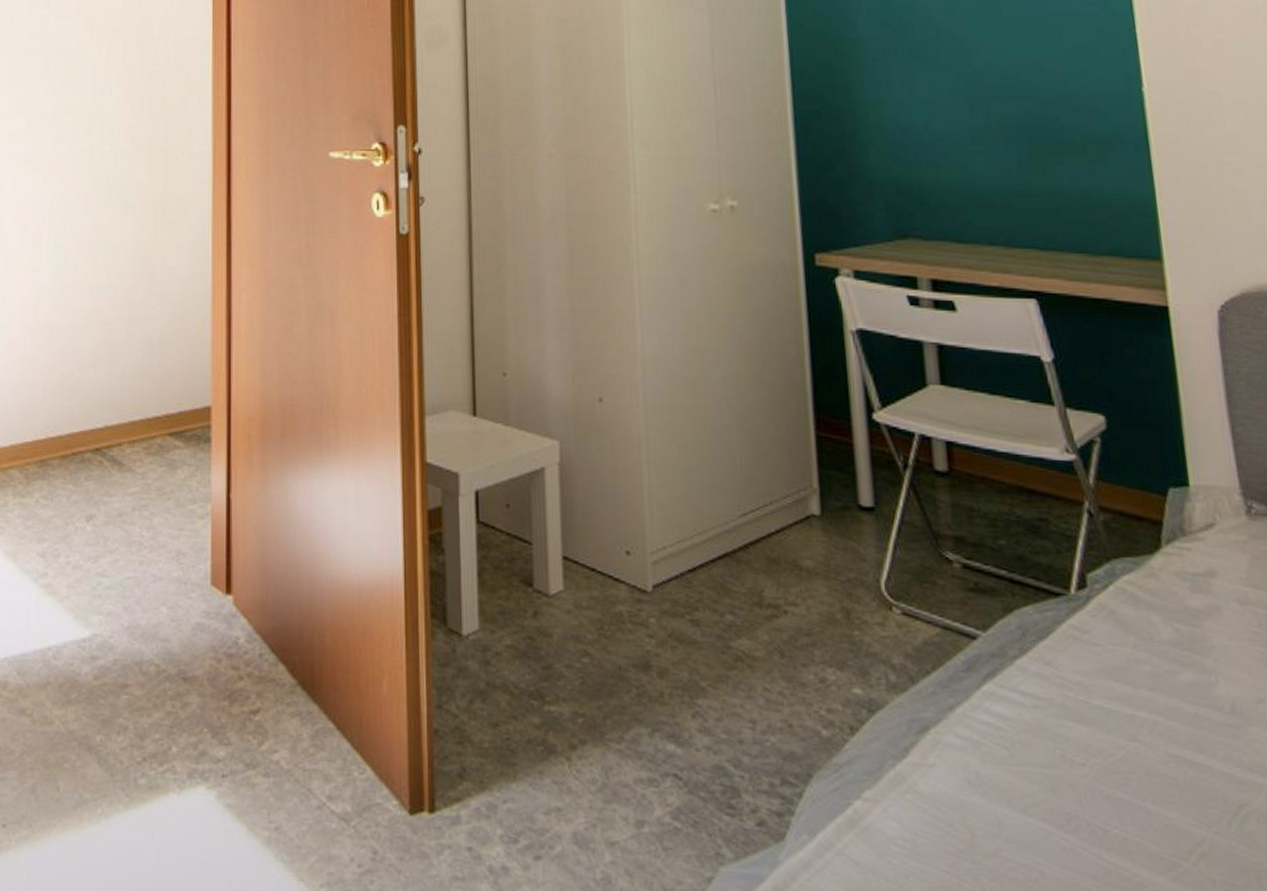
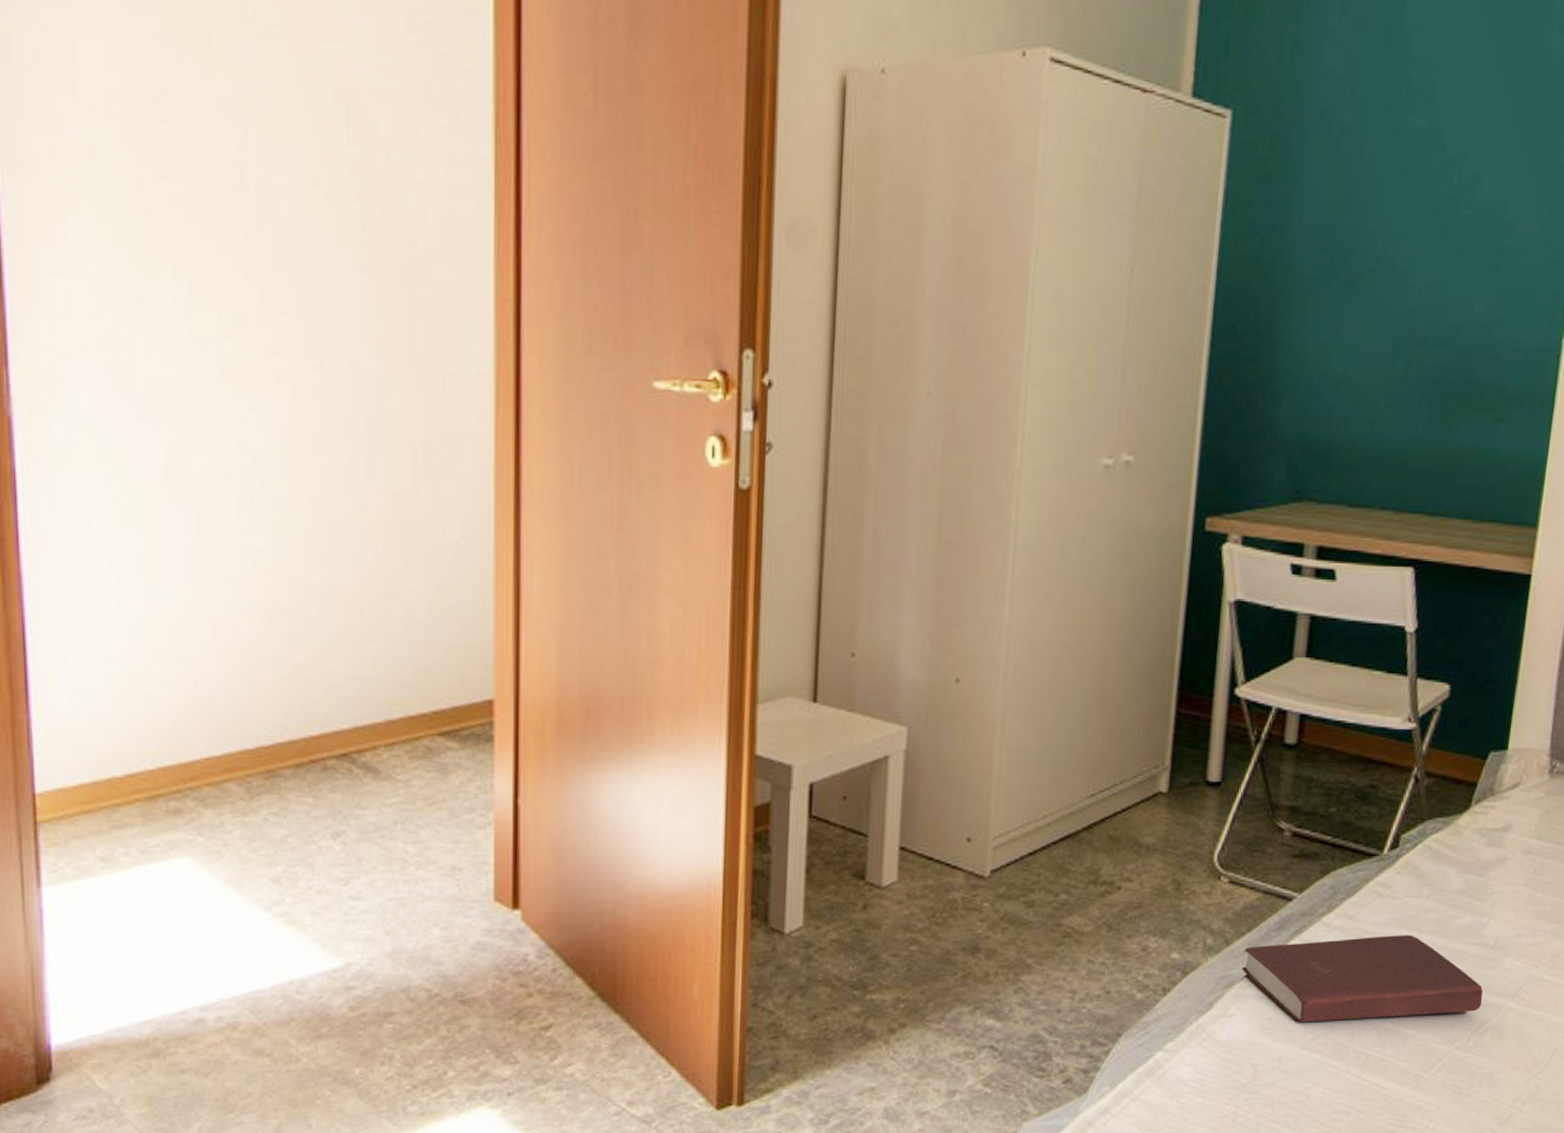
book: none [933,687,1235,790] -> present [1241,935,1484,1023]

